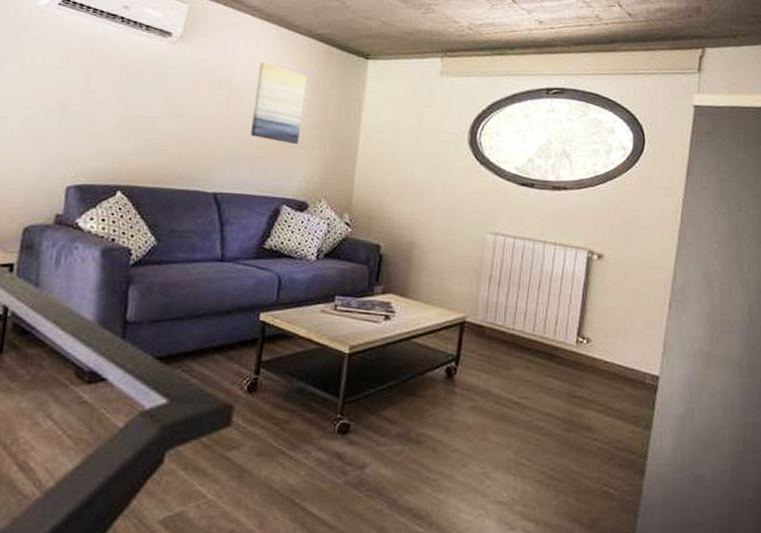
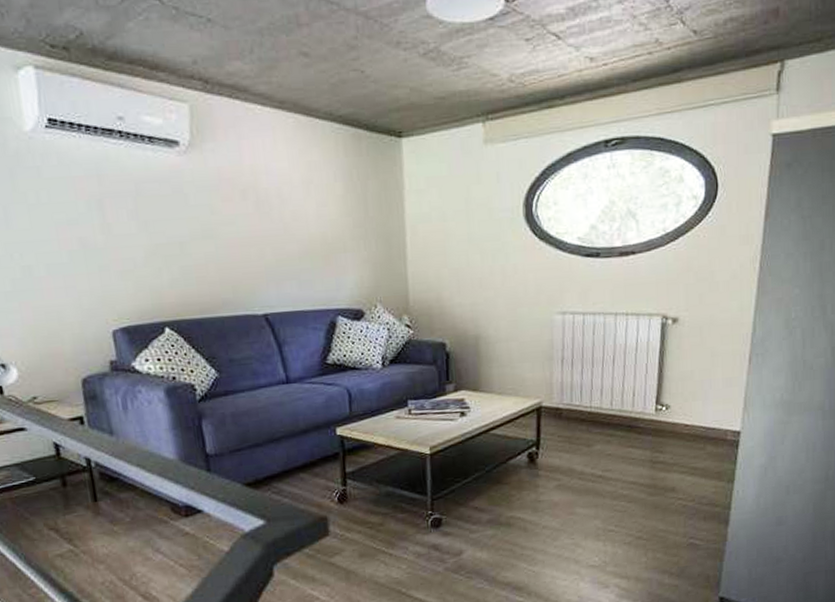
wall art: present [251,62,308,145] -> none [282,160,342,249]

